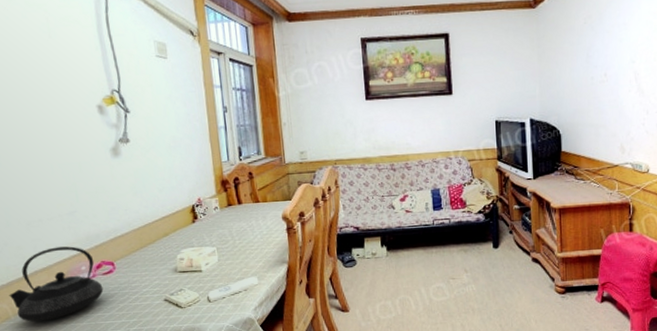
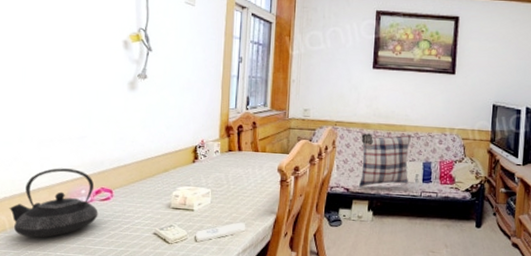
cushion: none [363,164,420,225] -> present [358,133,412,188]

